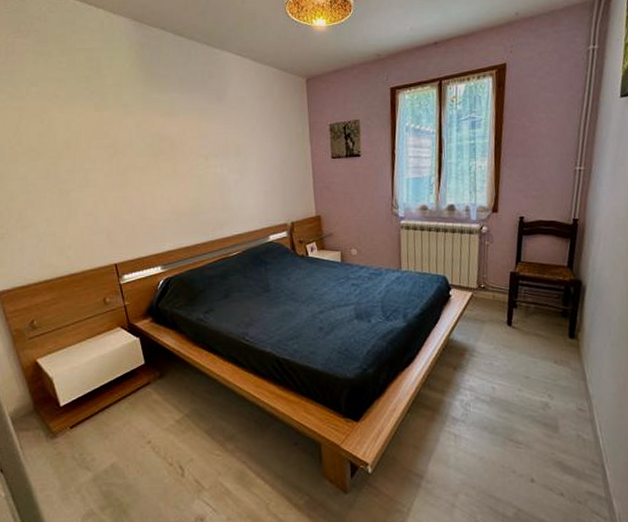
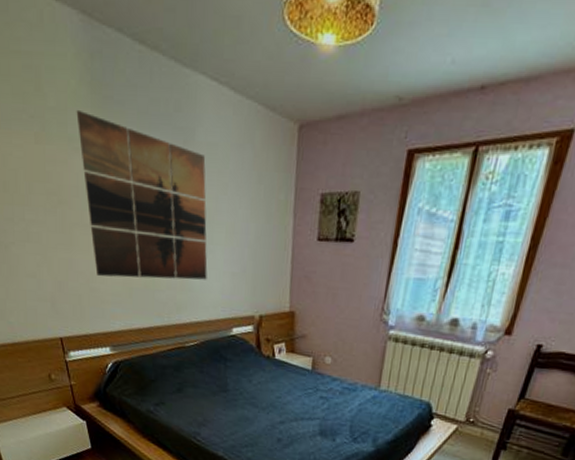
wall art: none [129,84,244,208] -> present [76,109,208,280]

